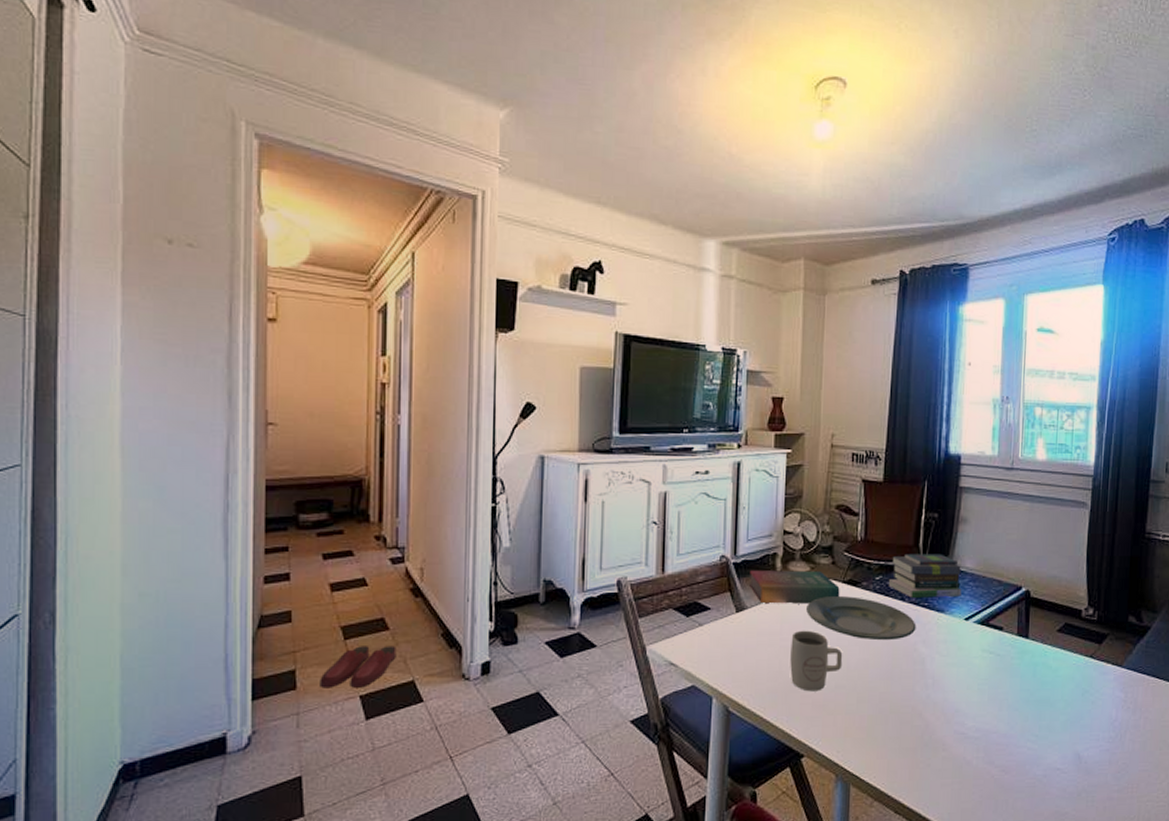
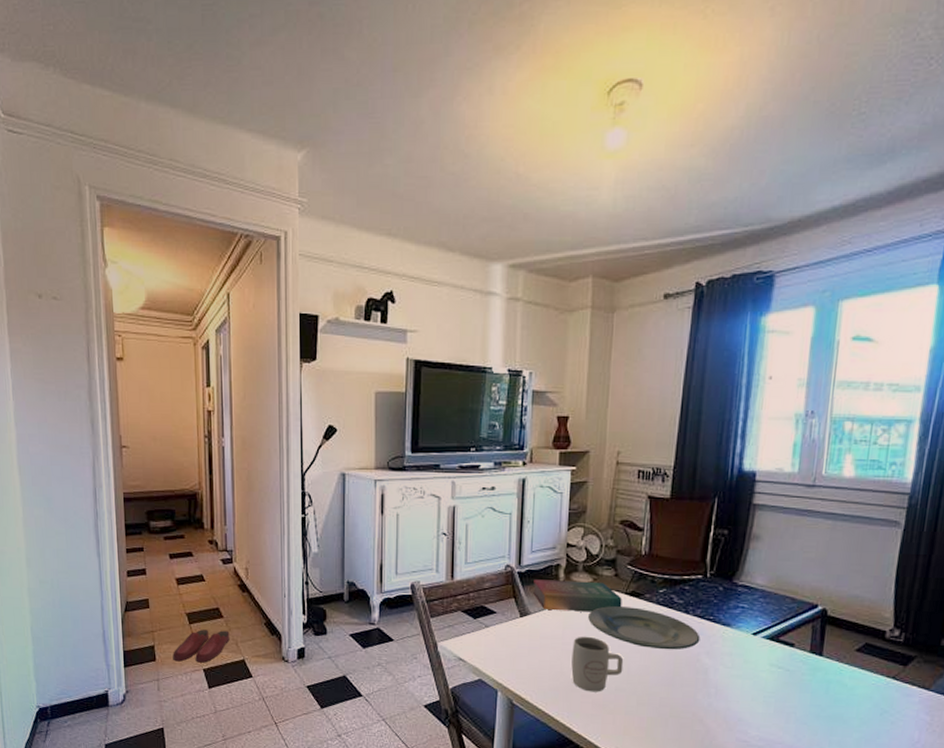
books: present [888,553,962,599] -> none [672,568,751,612]

